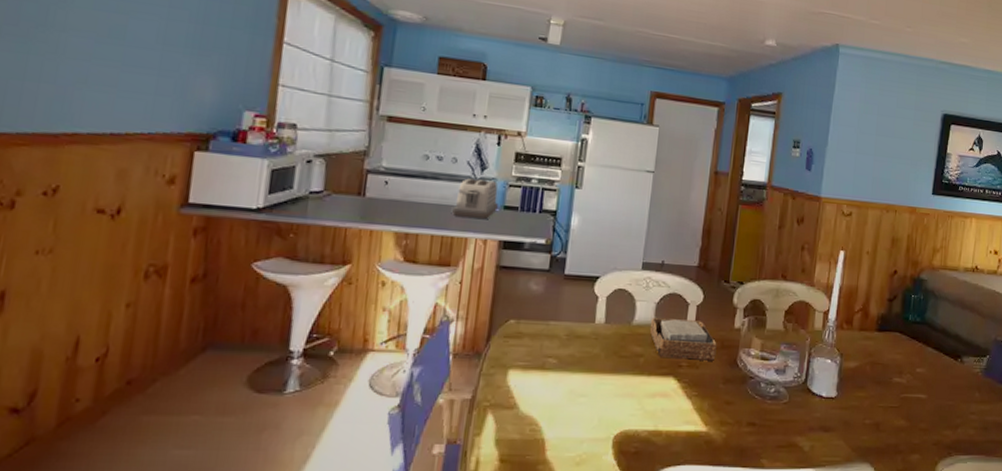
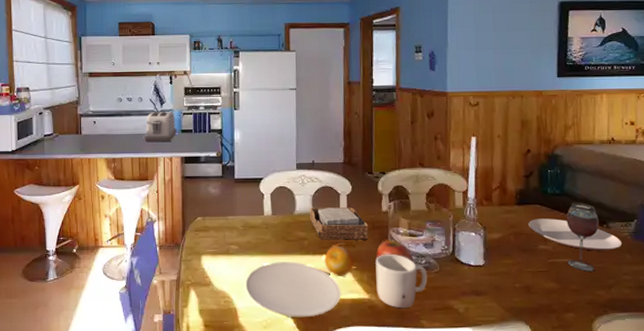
plate: none [559,382,676,453] -> present [245,262,342,318]
fruit: none [660,366,696,404] -> present [324,246,355,276]
mug: none [716,378,775,445] -> present [375,253,428,309]
fruit: none [721,362,762,389] -> present [376,239,413,261]
plate: none [886,348,972,388] -> present [528,218,622,251]
wineglass: none [919,333,954,409] -> present [566,203,599,271]

